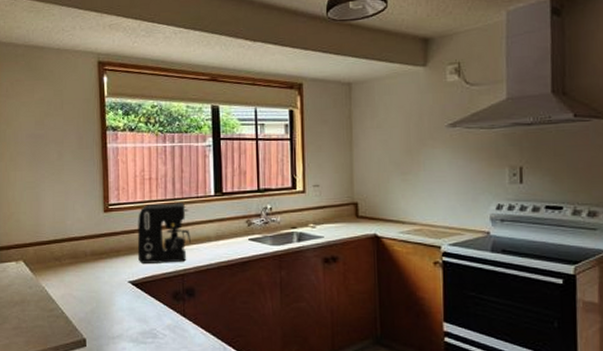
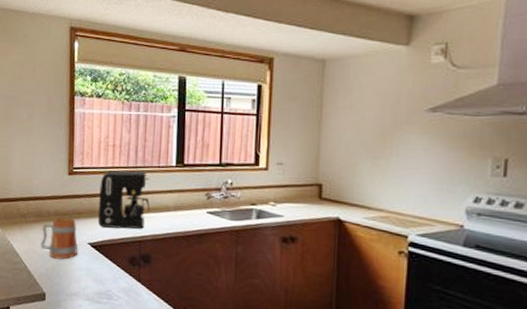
mug: none [78,257,119,302] -> present [41,217,79,260]

